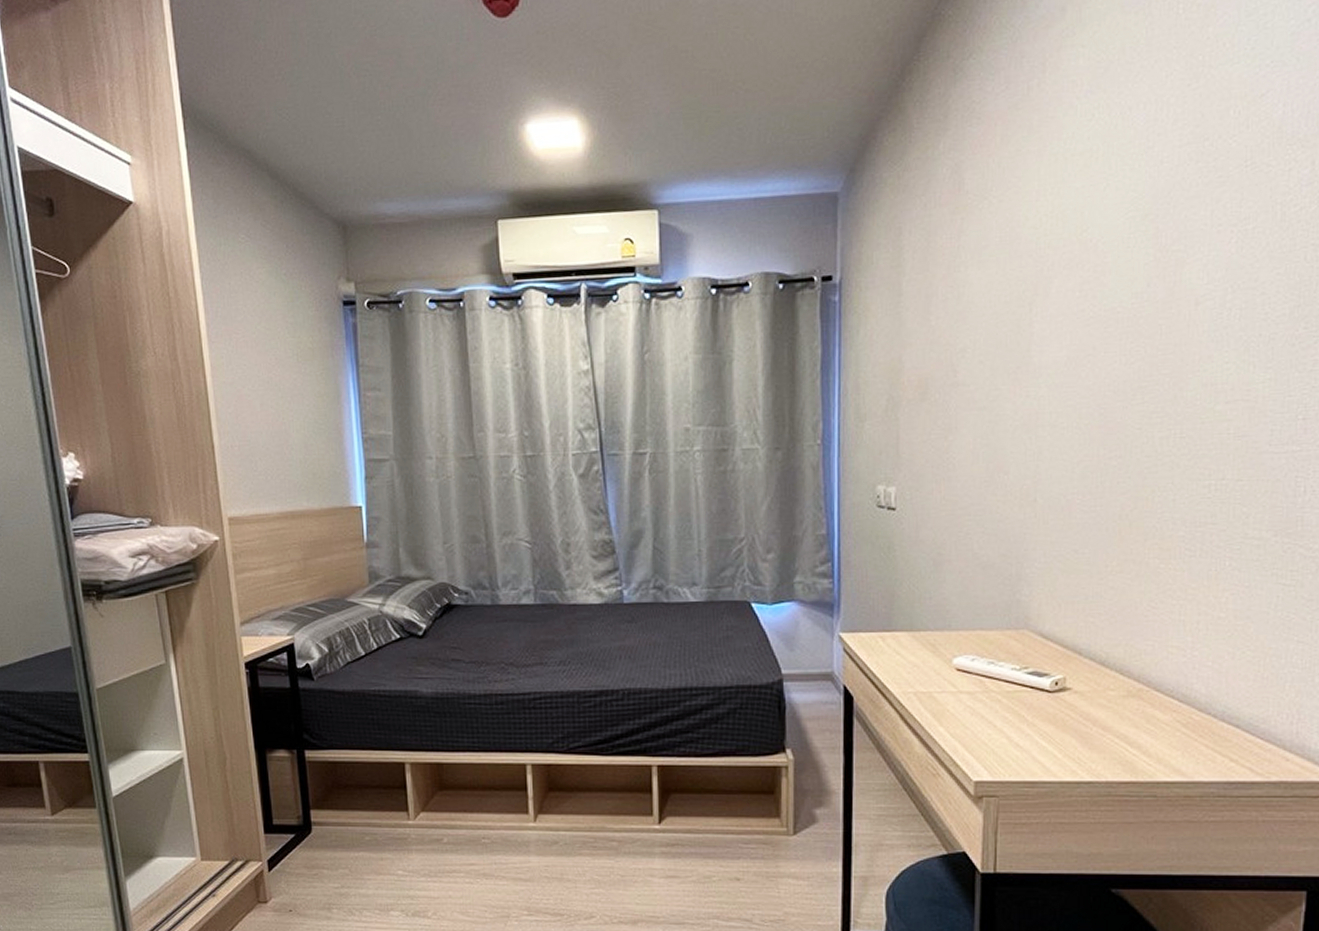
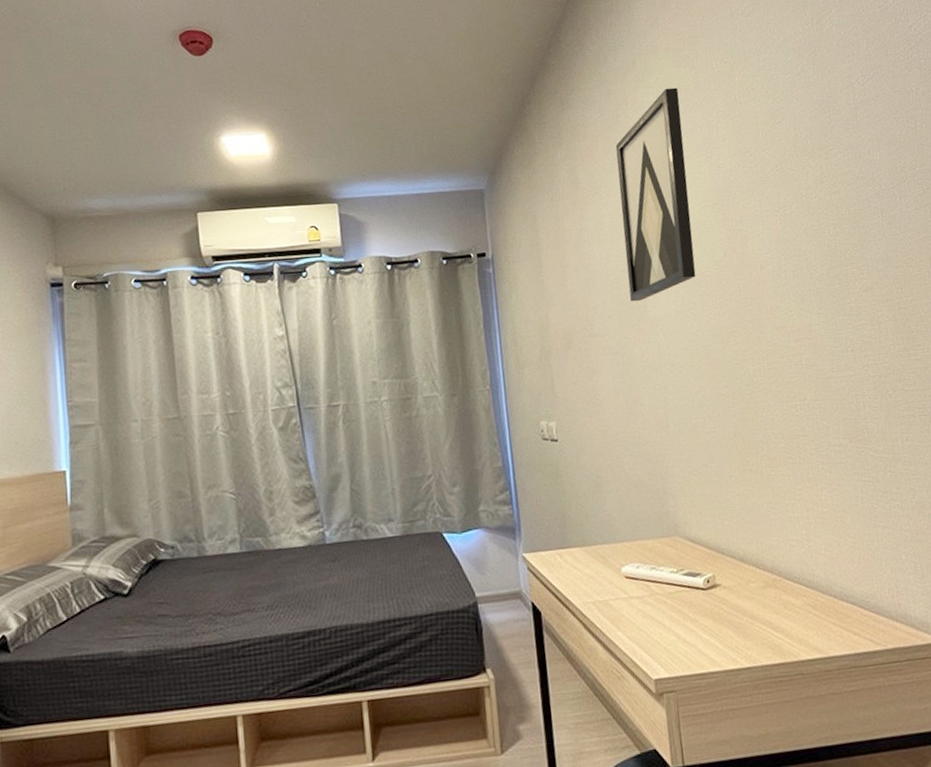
wall art: none [1009,45,1121,344] -> present [615,87,696,302]

